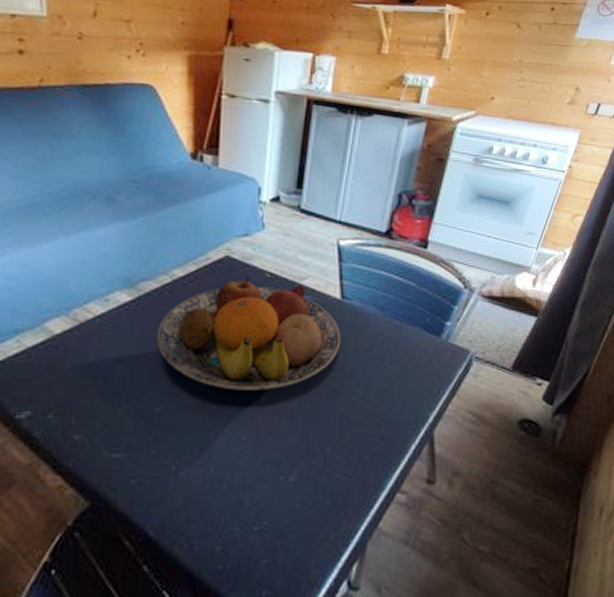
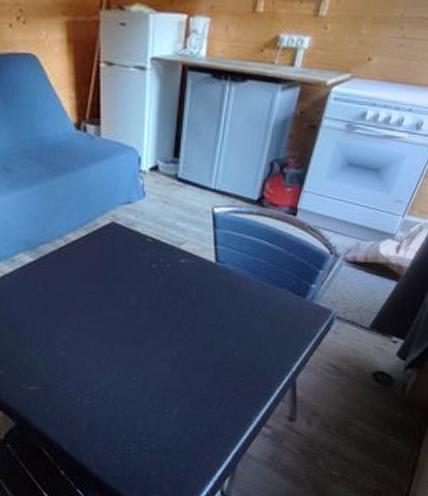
fruit bowl: present [156,277,341,390] -> none [57,242,216,340]

